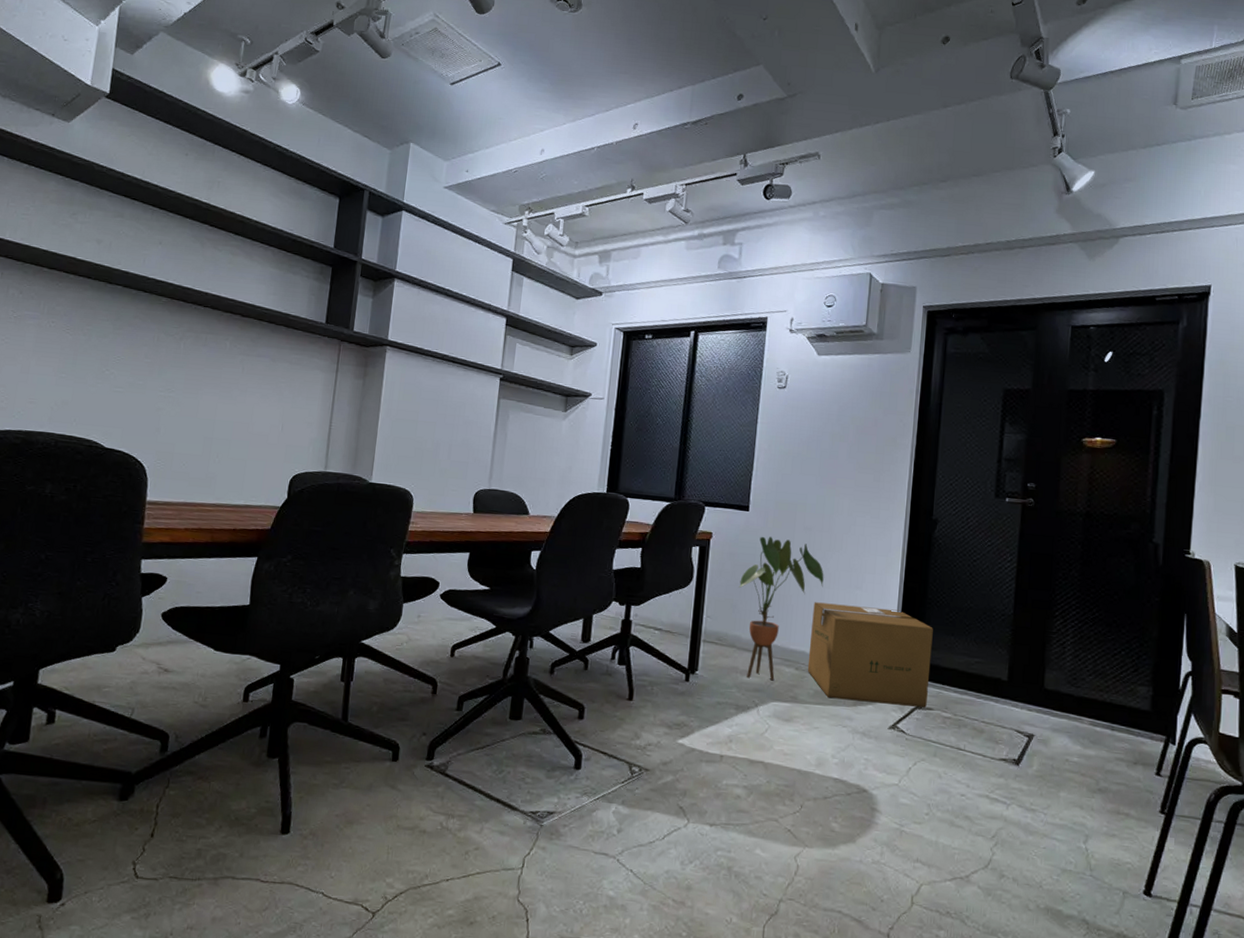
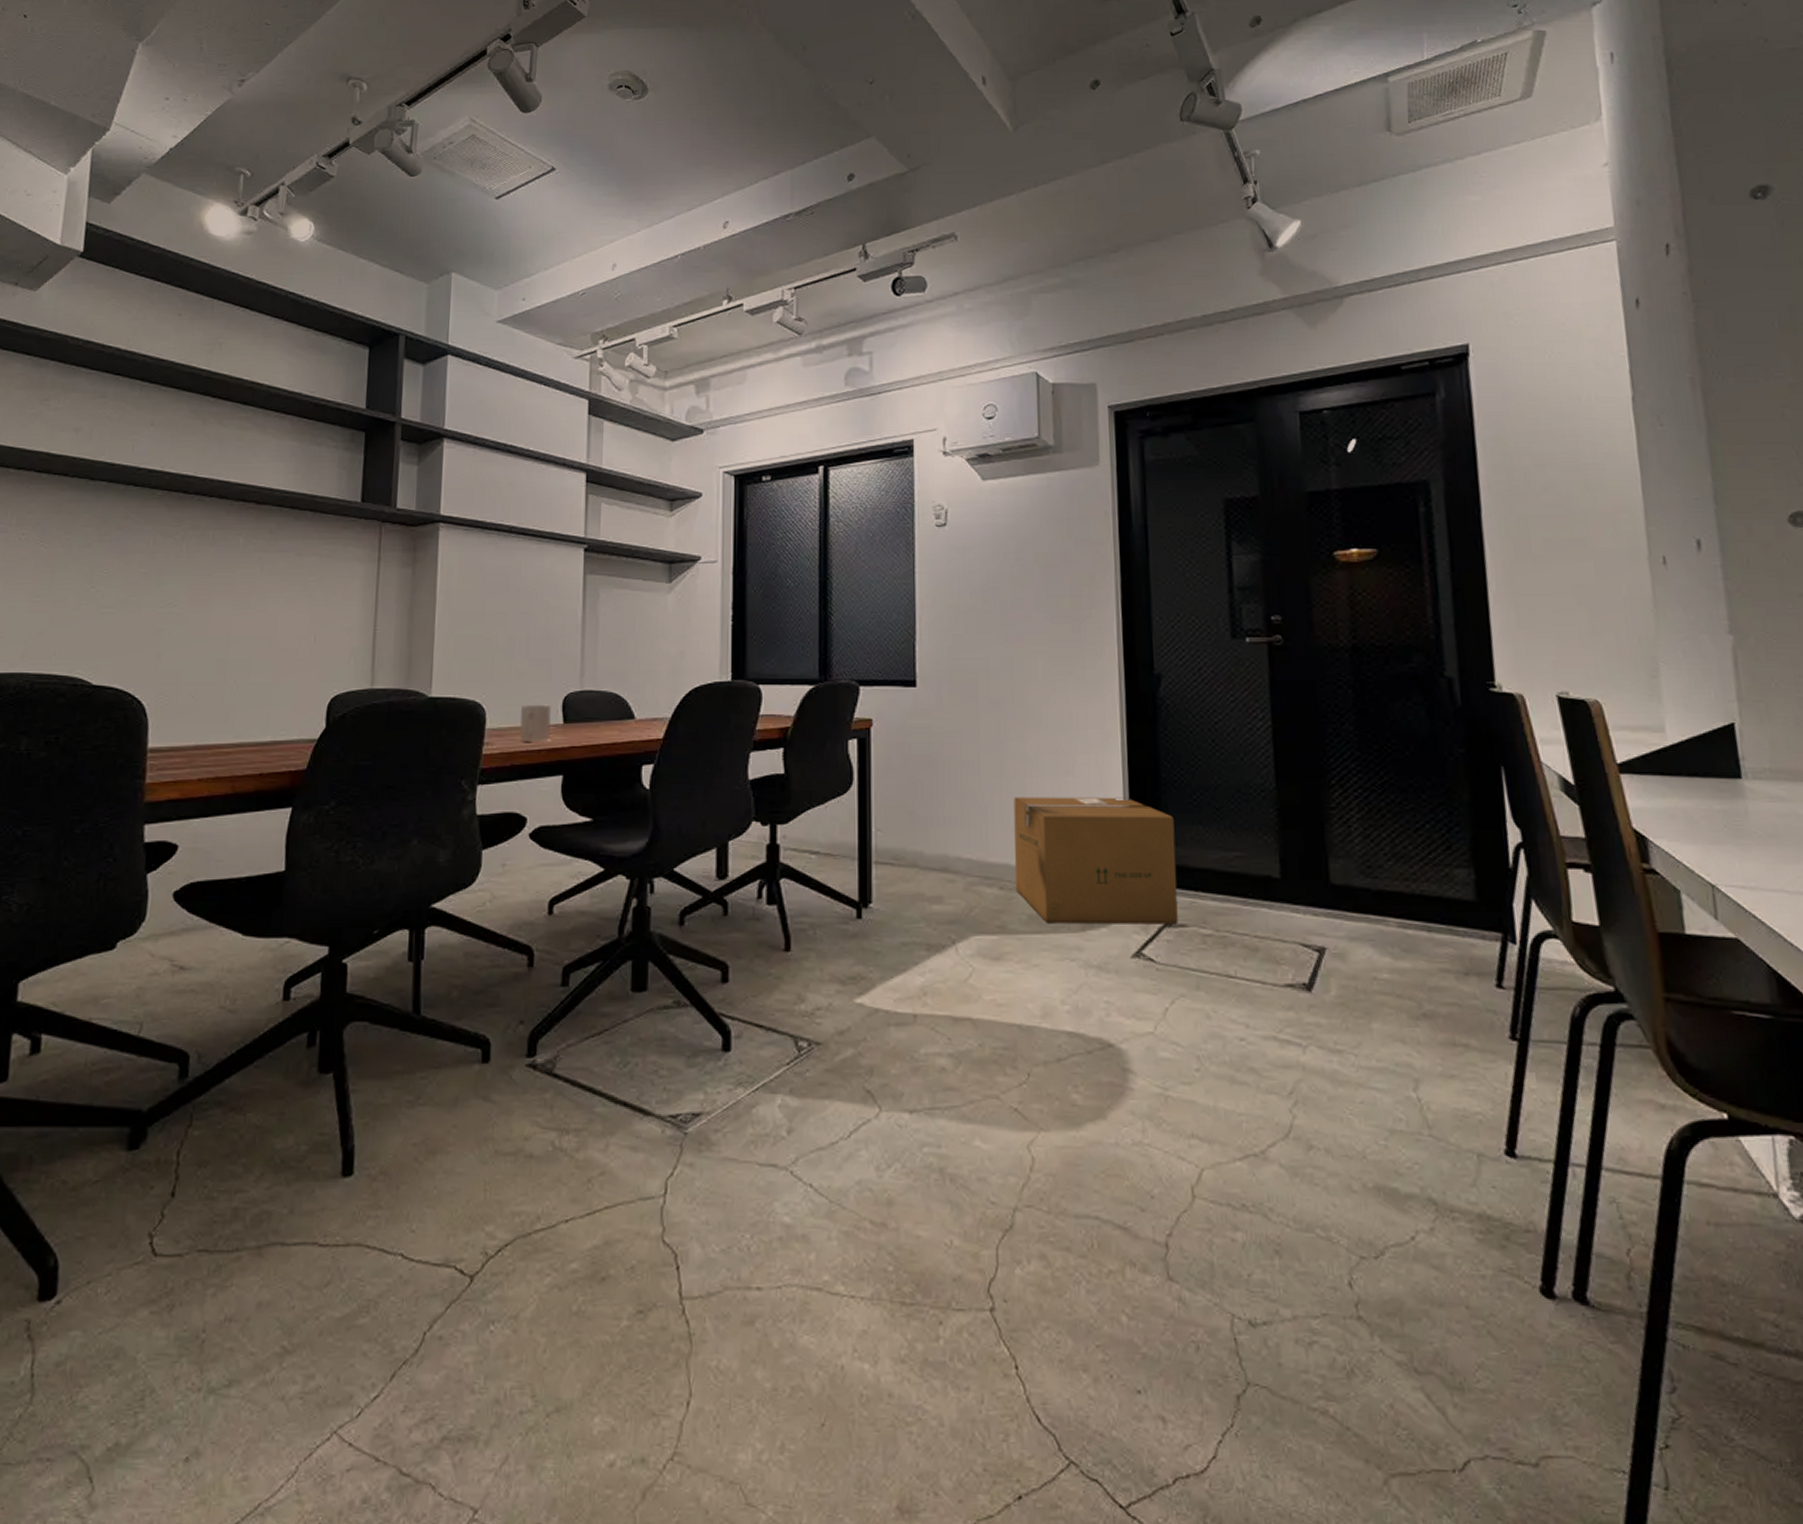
mug: none [438,495,465,526] -> present [520,704,551,742]
house plant: present [739,536,824,681] -> none [914,717,1023,907]

